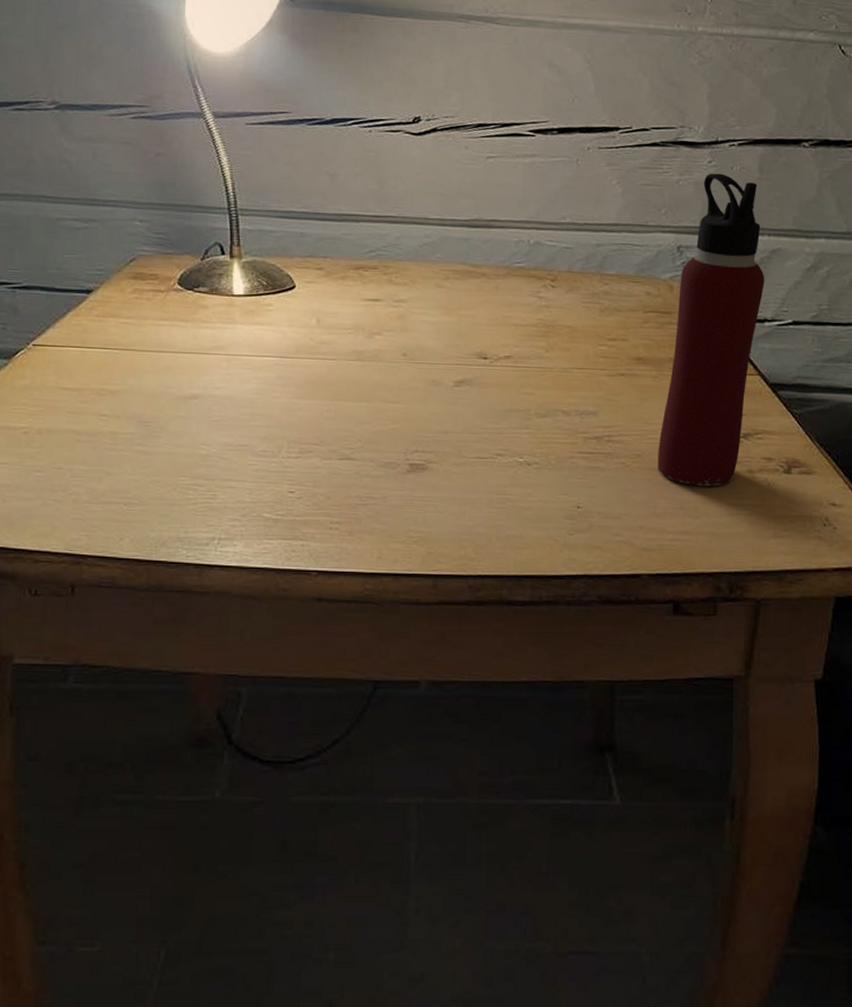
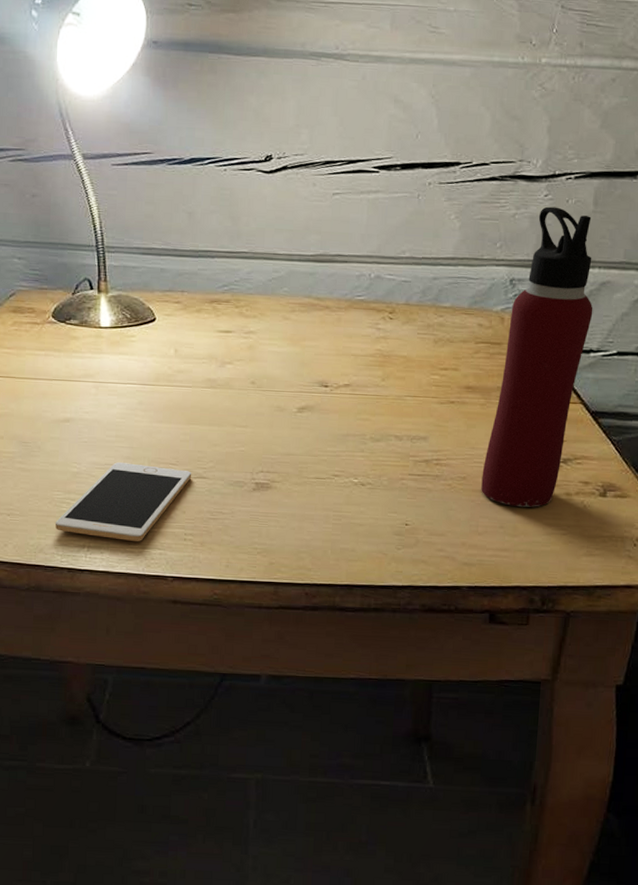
cell phone: none [179,443,338,531] -> present [55,462,192,541]

